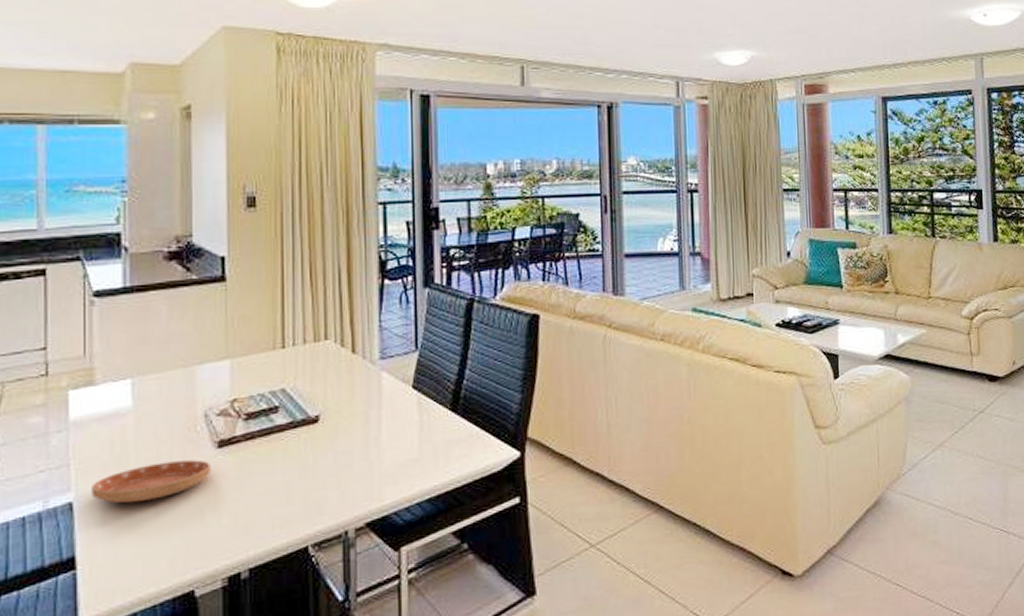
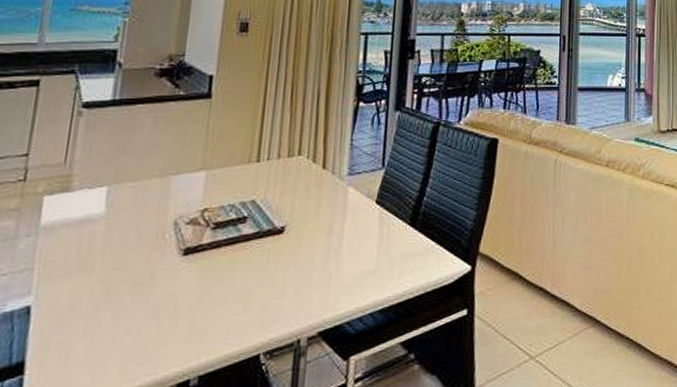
saucer: present [92,460,211,504] -> none [51,266,174,309]

